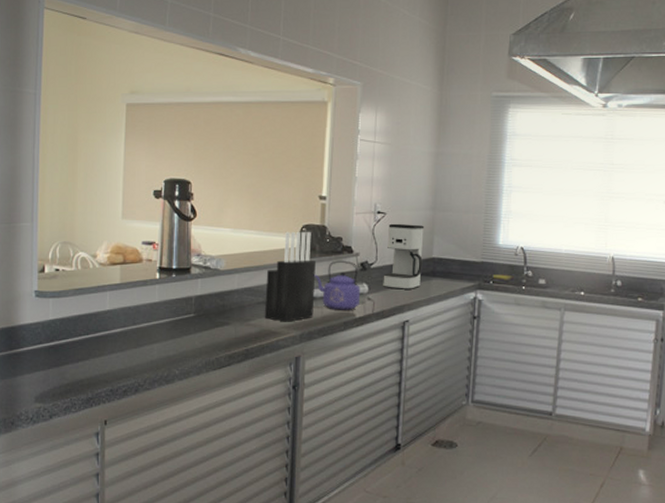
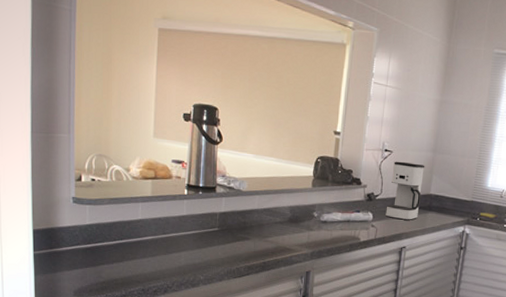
knife block: present [264,231,317,322] -> none [280,161,329,241]
kettle: present [314,260,361,310] -> none [326,190,366,234]

